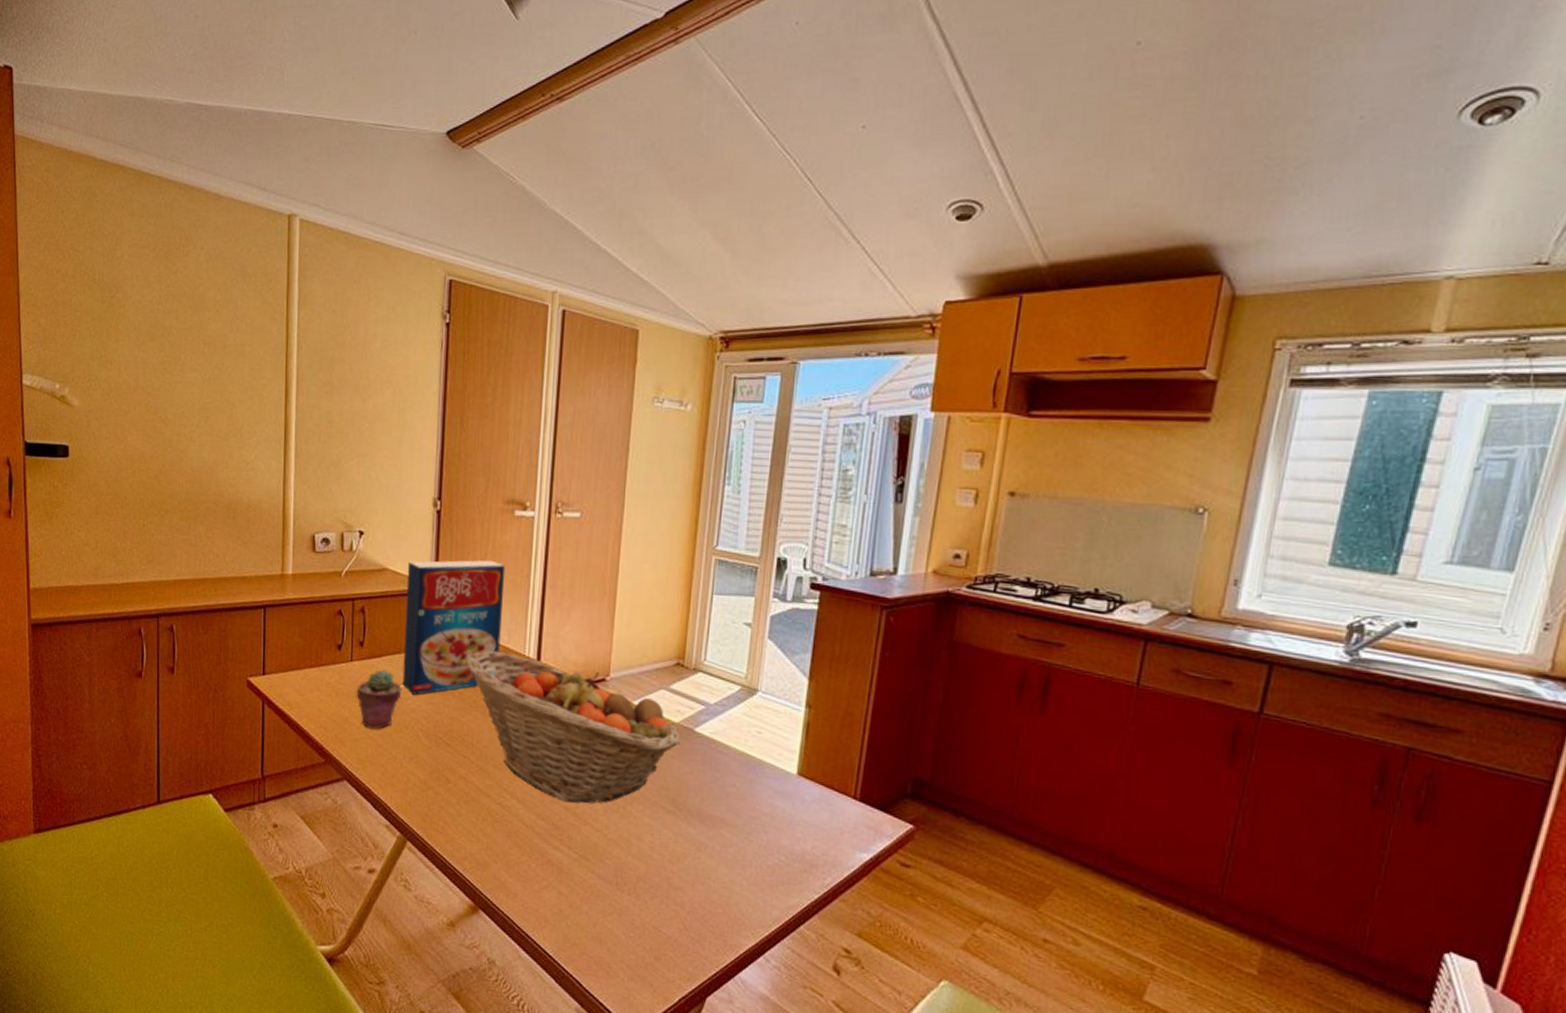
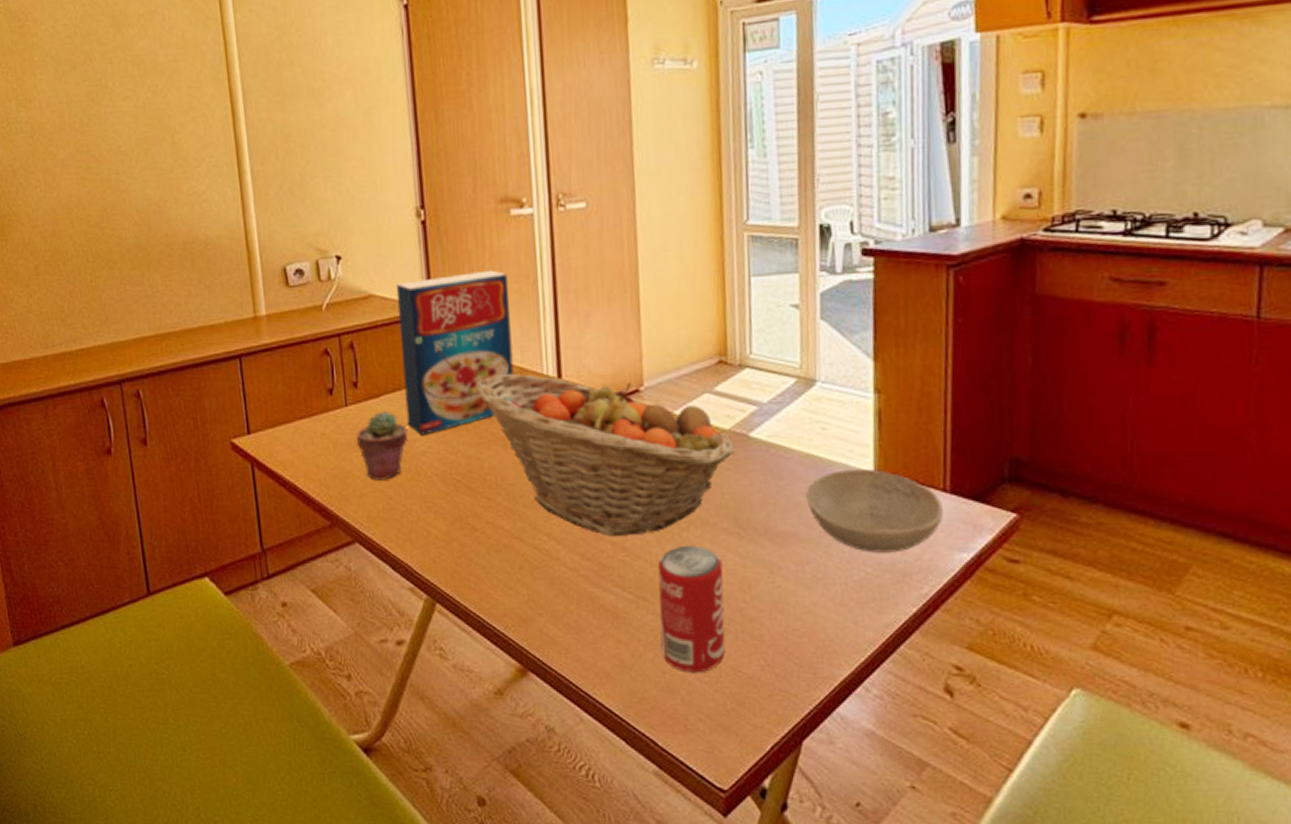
beverage can: none [596,817,658,929] -> present [657,545,725,673]
bowl: none [736,769,852,846] -> present [806,468,944,553]

